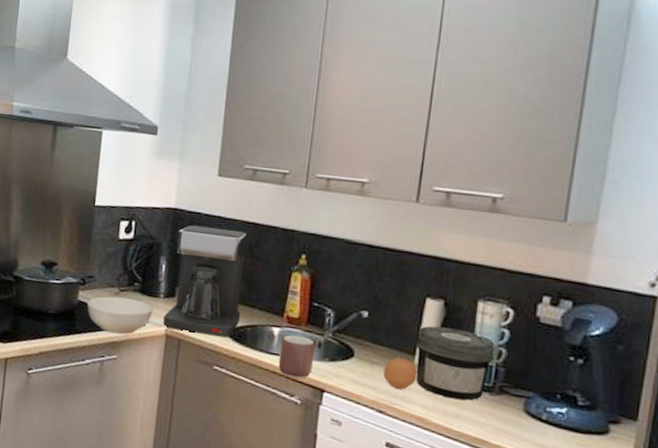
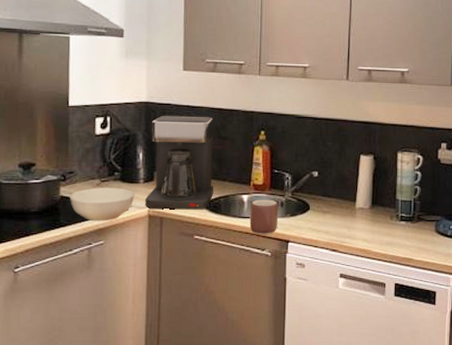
fruit: present [383,357,418,390] -> none [334,205,359,230]
jar: present [416,325,495,400] -> none [356,176,412,231]

